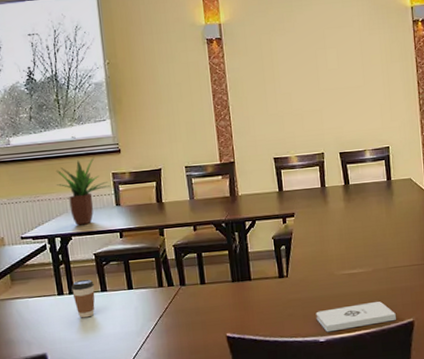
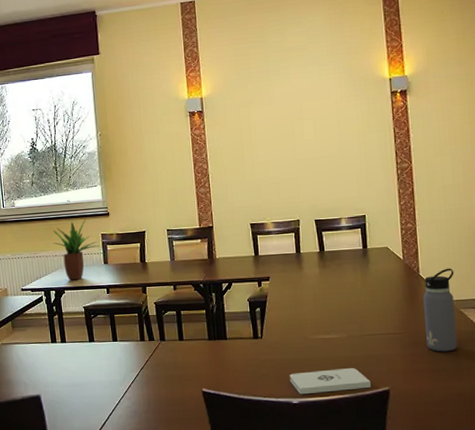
coffee cup: present [71,279,95,318] -> none [63,329,84,365]

